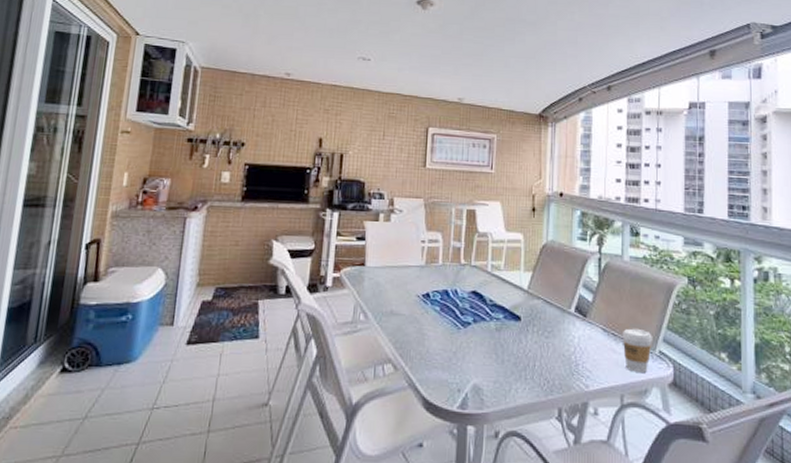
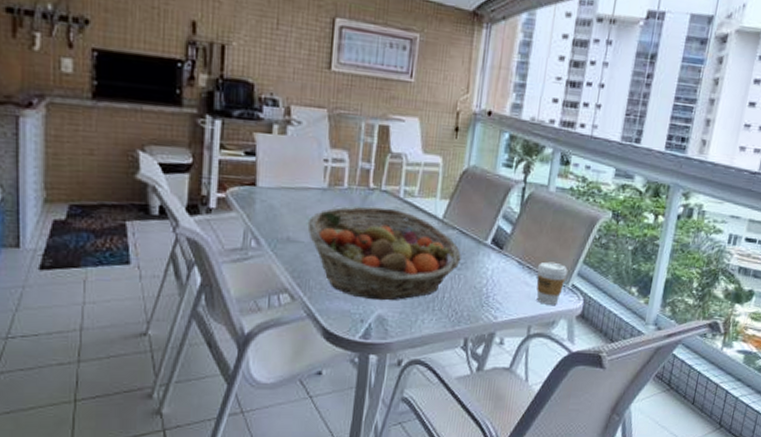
fruit basket: none [408,280,548,370] -> present [307,206,461,301]

